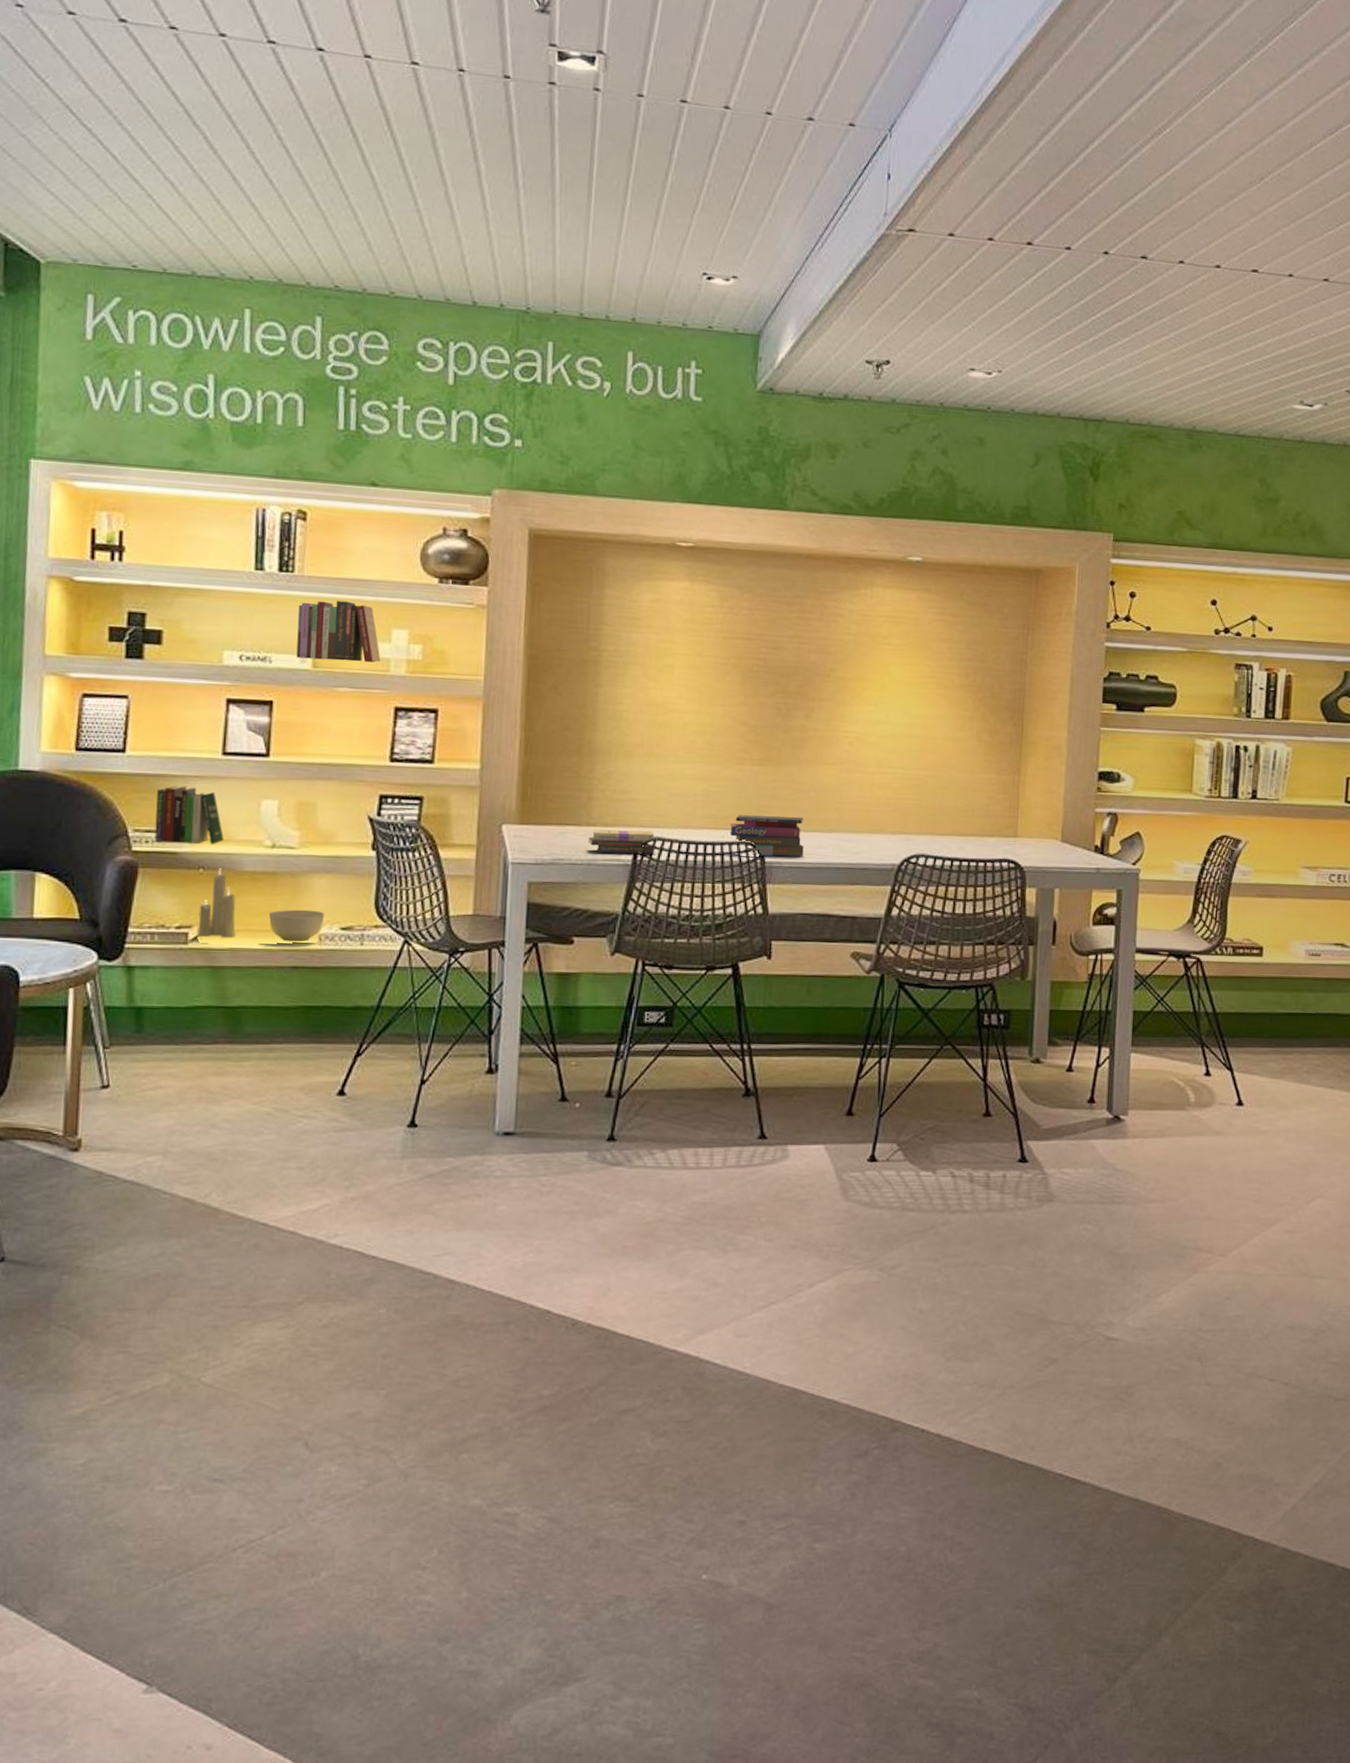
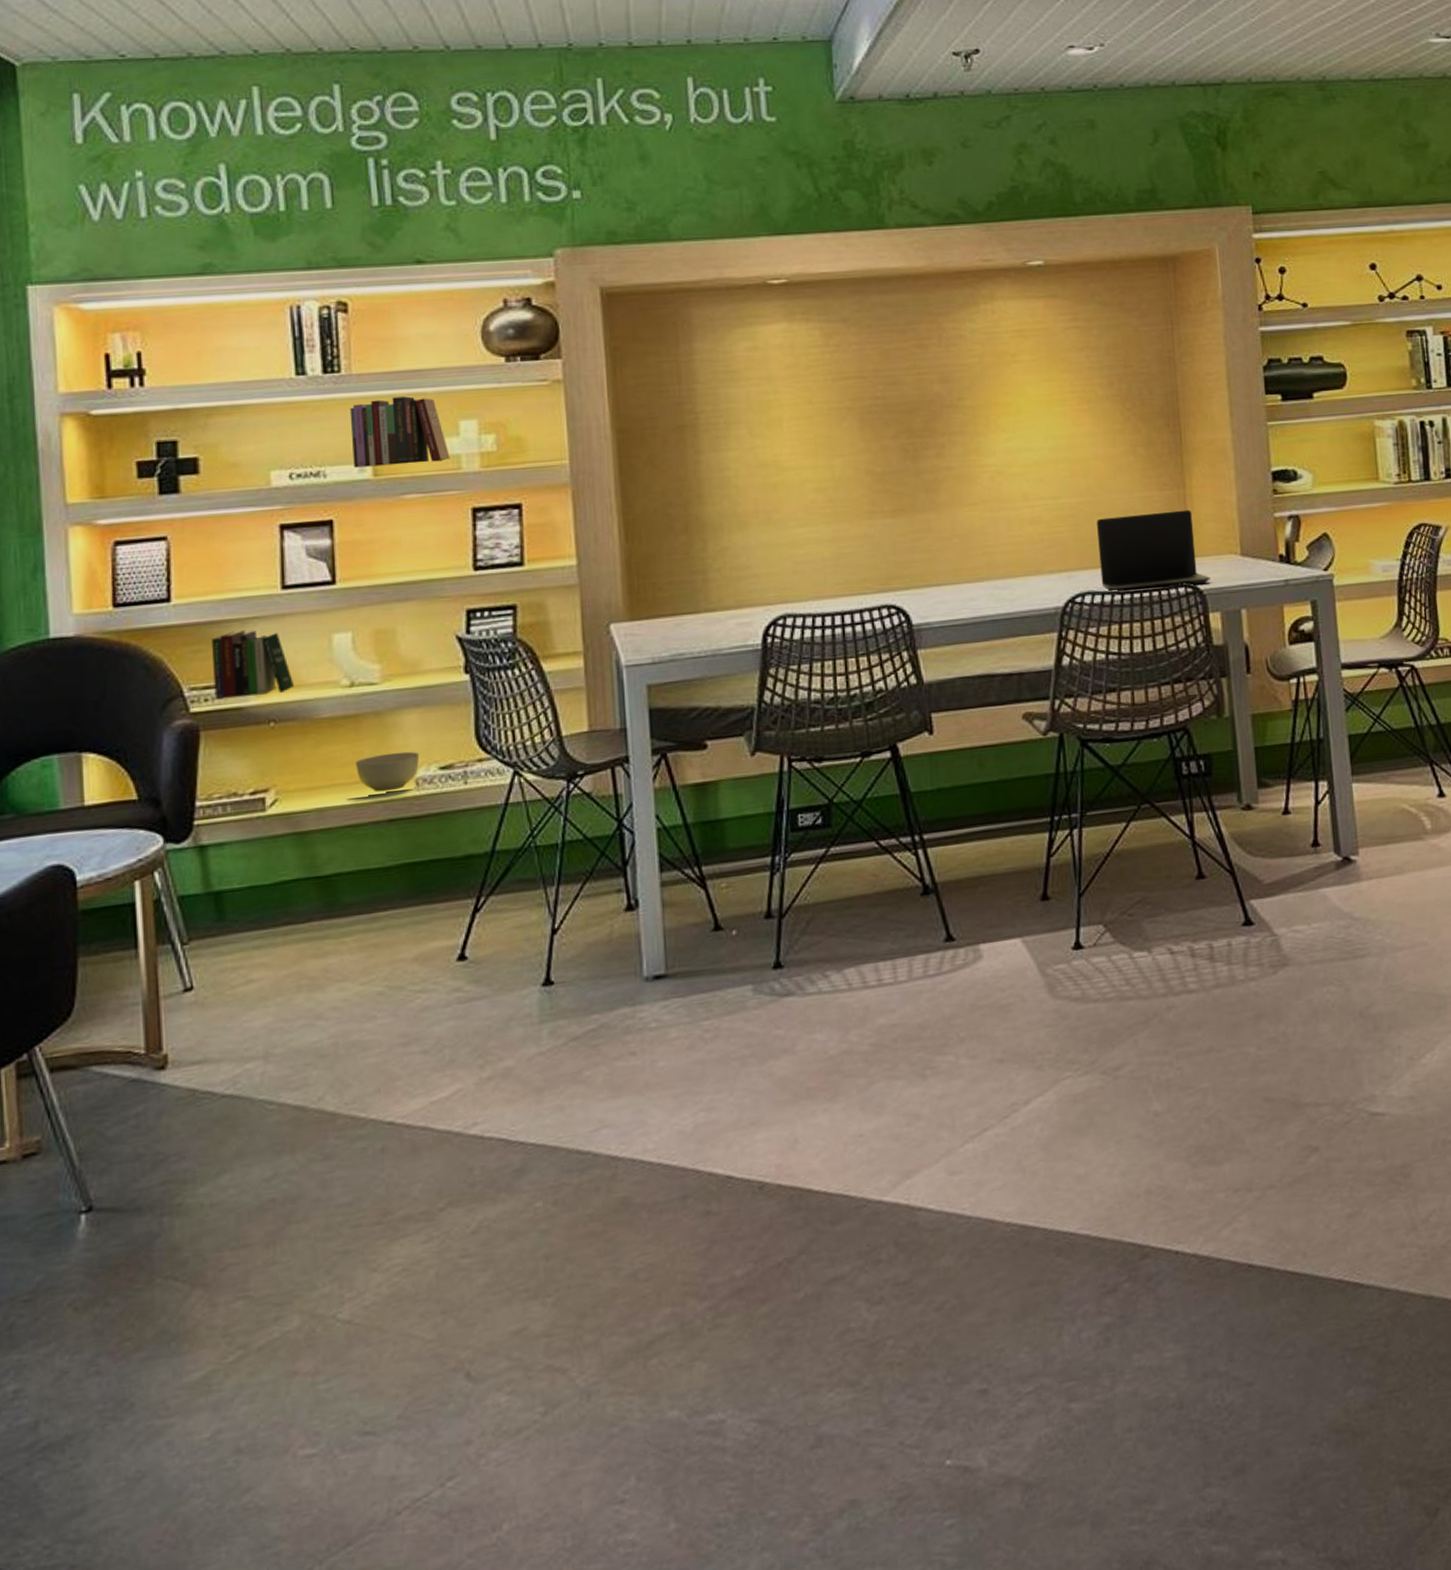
candle: present [197,868,236,939] -> none [274,718,320,802]
books: present [588,829,656,854] -> none [709,607,787,641]
books: present [729,815,804,857] -> none [867,568,955,618]
laptop computer: none [935,792,1031,862] -> present [1097,509,1210,594]

